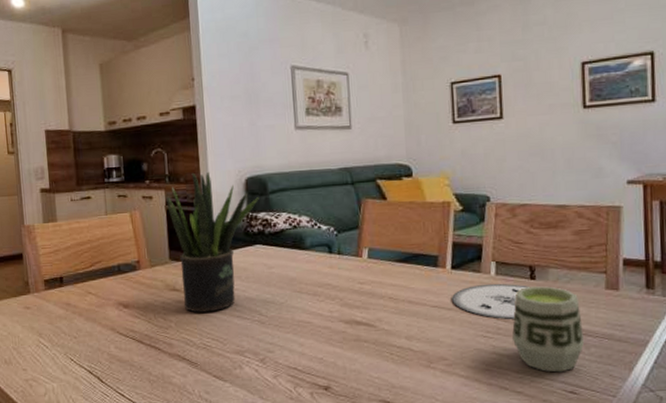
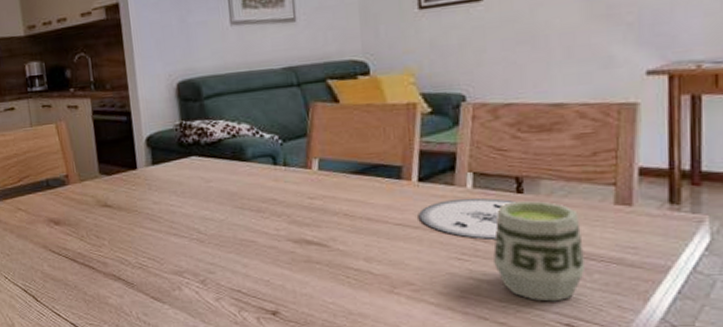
potted plant: present [166,171,259,313] -> none [93,76,193,230]

